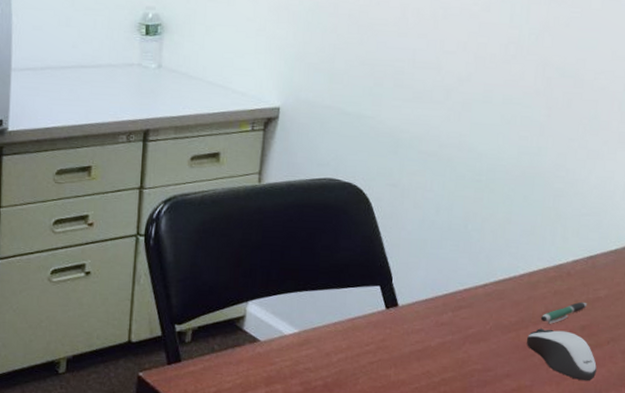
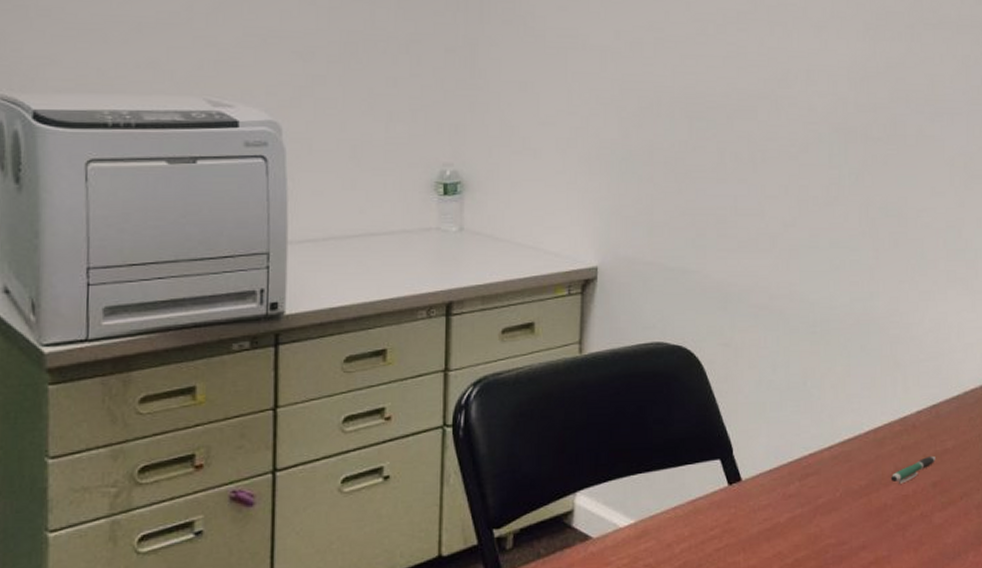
computer mouse: present [526,328,597,381] -> none [878,489,953,544]

